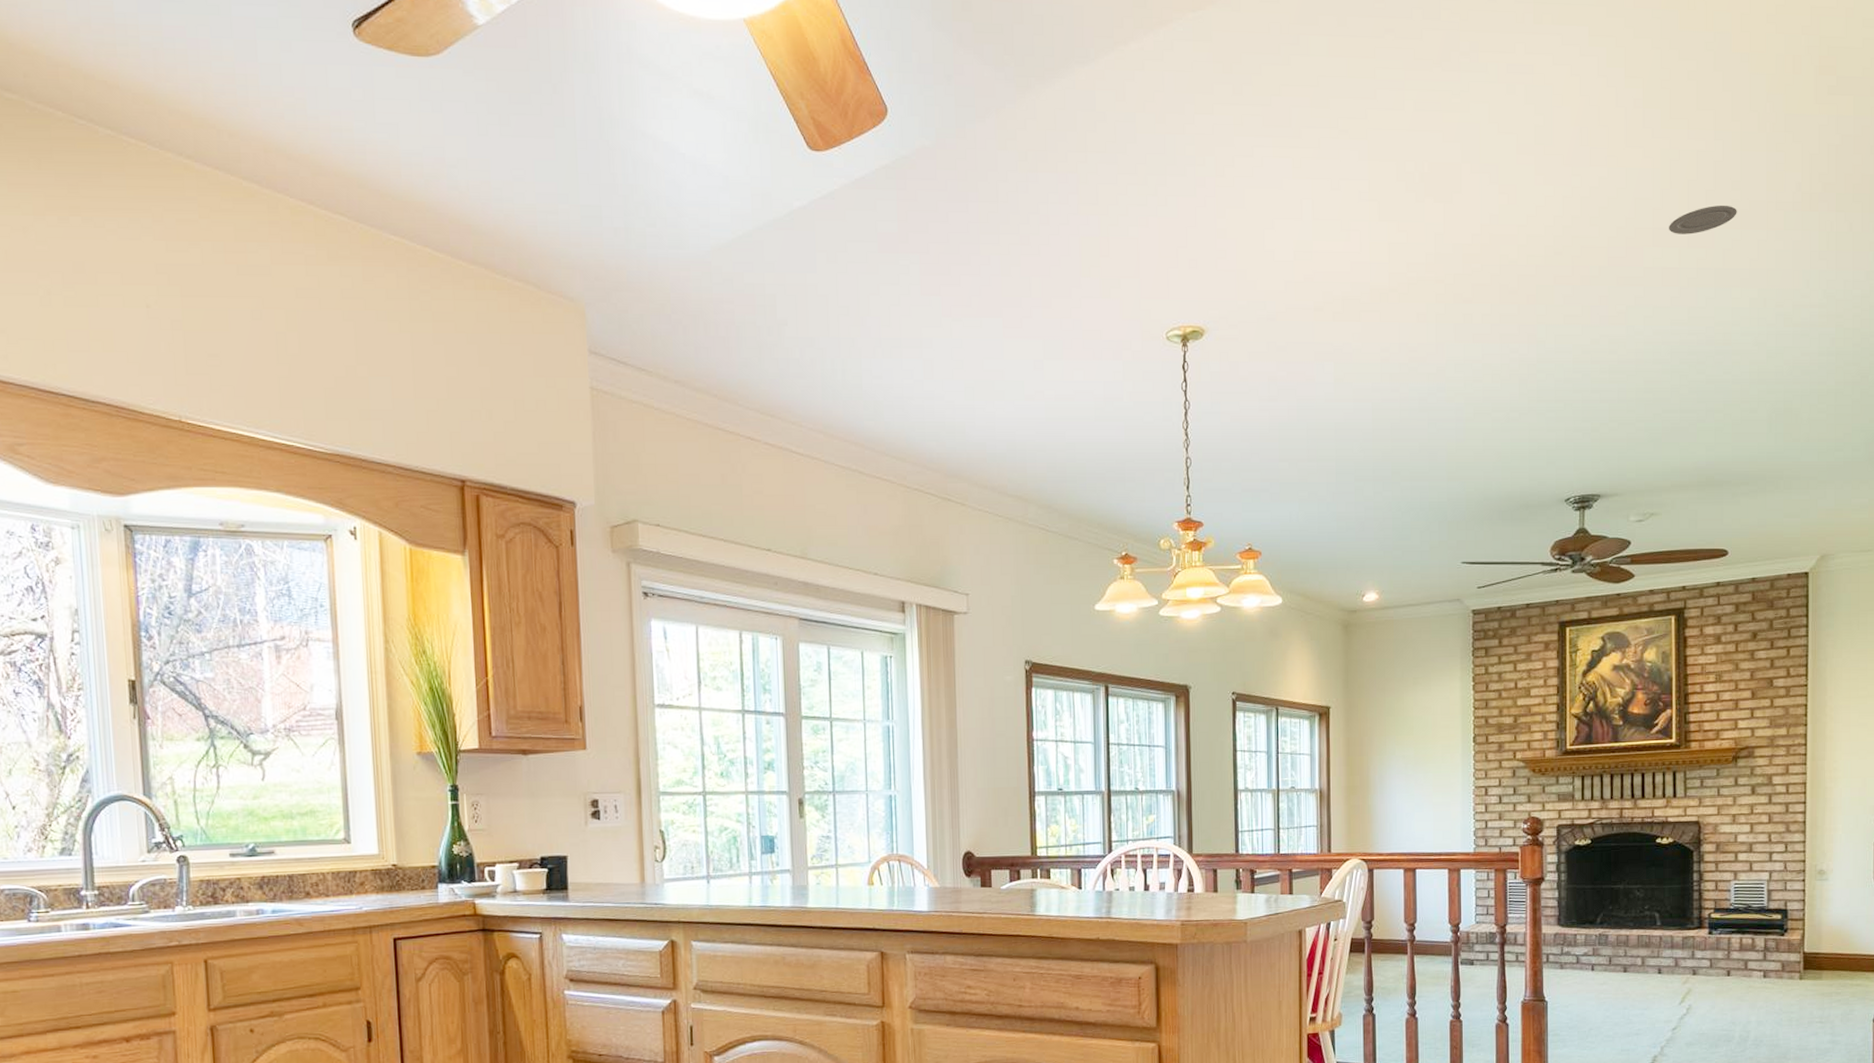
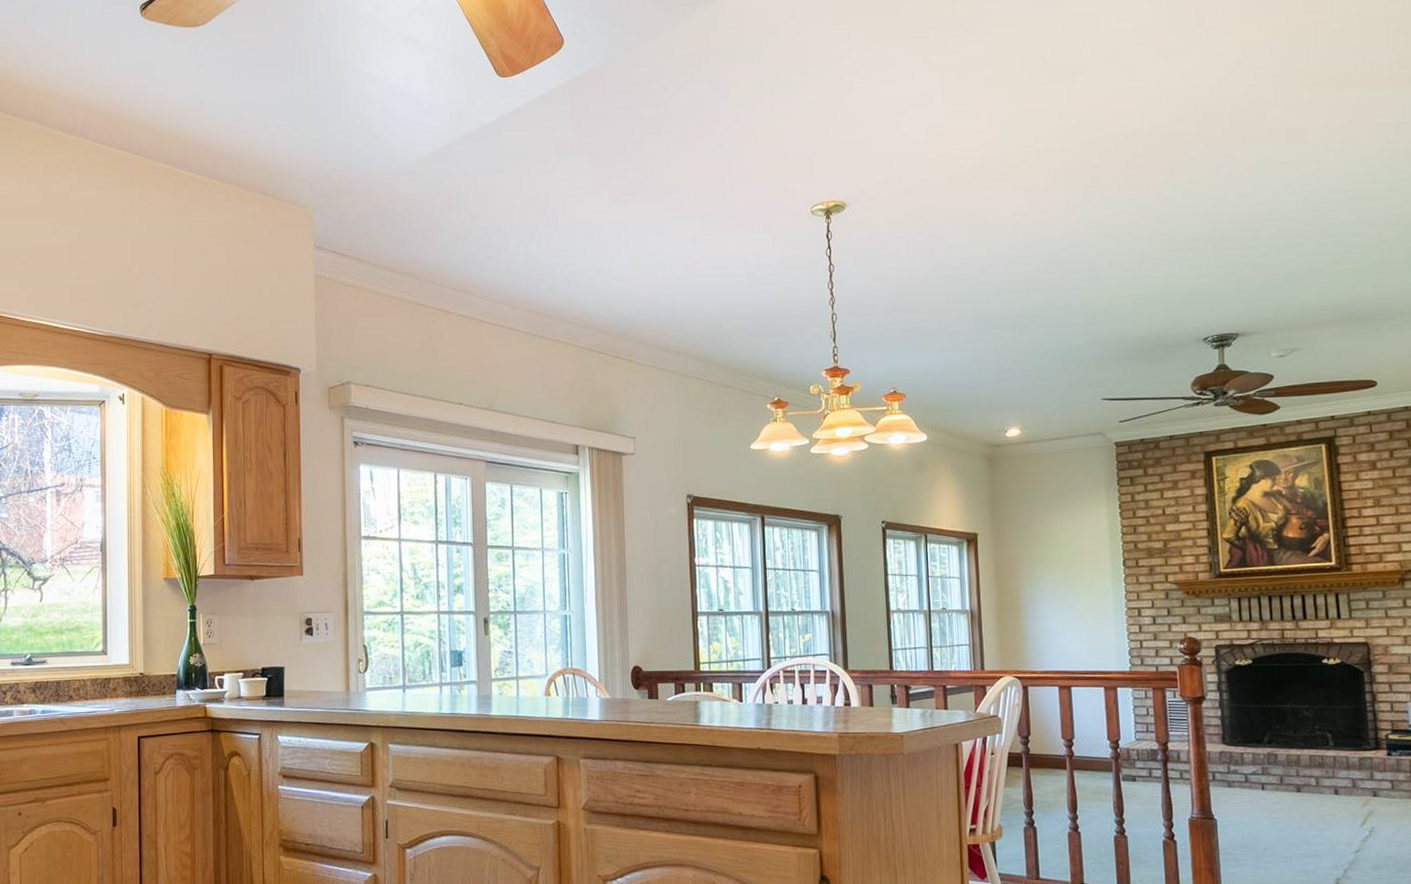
recessed light: present [1669,205,1737,235] -> none [1291,68,1360,97]

